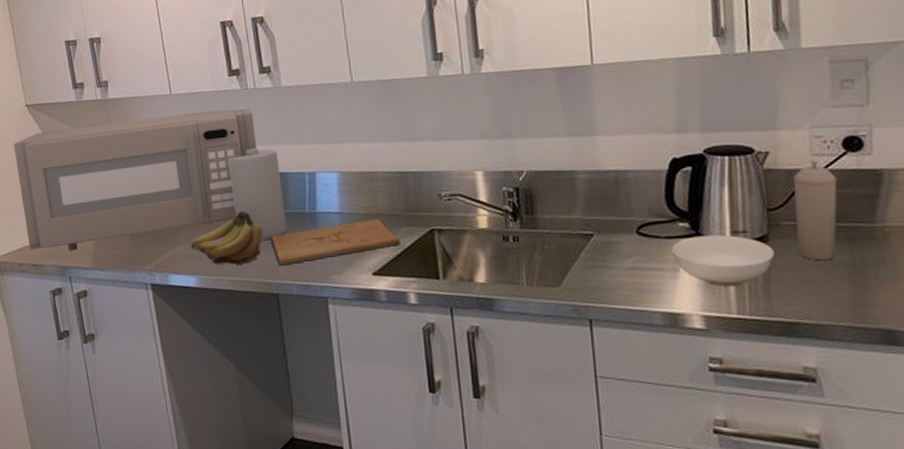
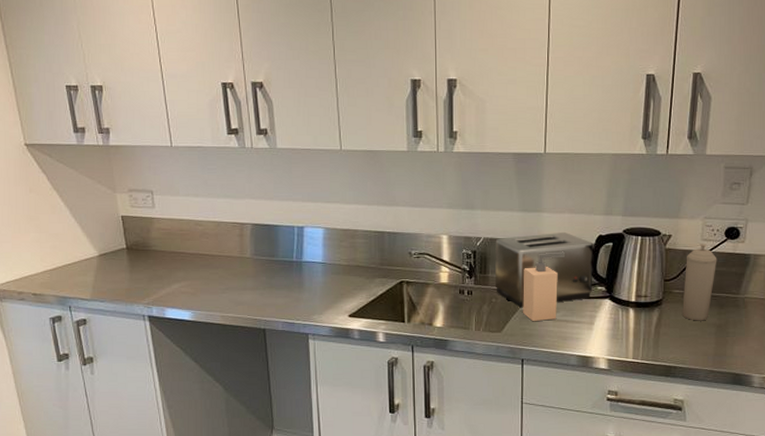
microwave: present [14,106,257,251] -> none [13,164,251,283]
fruit: present [190,211,263,265] -> none [186,257,254,302]
paper towel holder: present [228,147,287,241] -> none [224,201,276,283]
cutting board: present [270,218,400,266] -> none [260,269,374,305]
toaster: none [541,158,672,255] -> present [494,232,594,308]
soap dispenser: none [580,181,632,272] -> present [523,251,566,322]
bowl: present [671,234,774,287] -> none [590,297,665,337]

